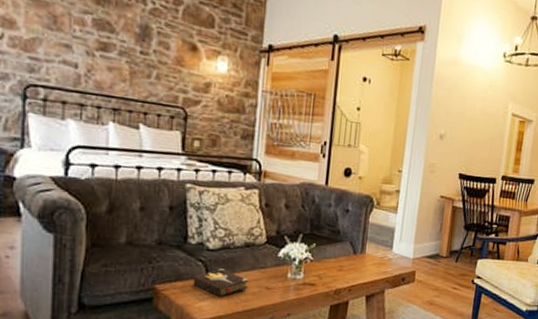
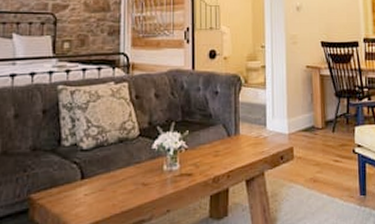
hardback book: present [193,268,249,298] -> none [68,169,125,201]

